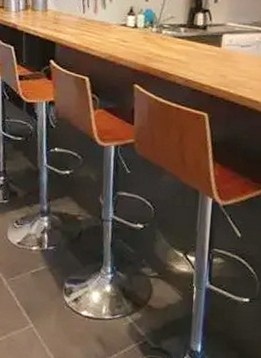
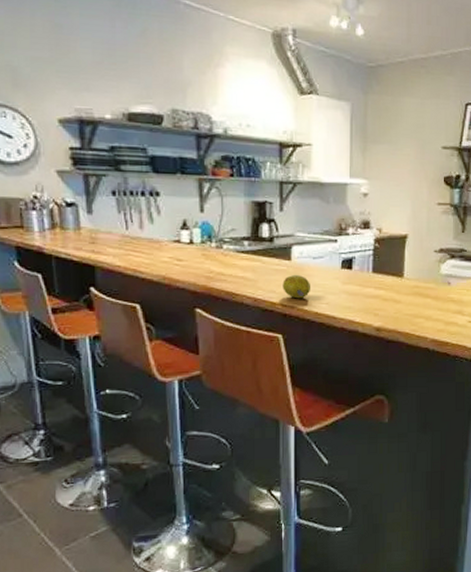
fruit: none [211,60,238,83] -> present [283,274,311,299]

